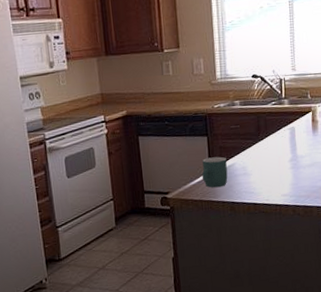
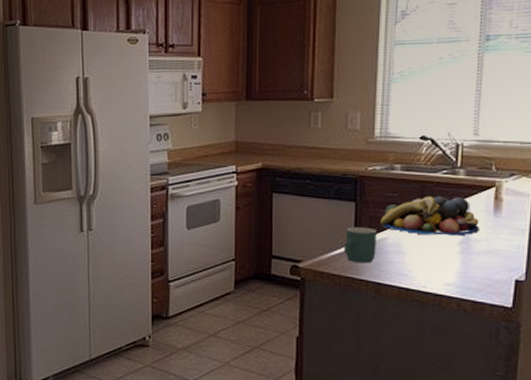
fruit bowl: none [228,122,304,158] -> present [379,195,481,236]

